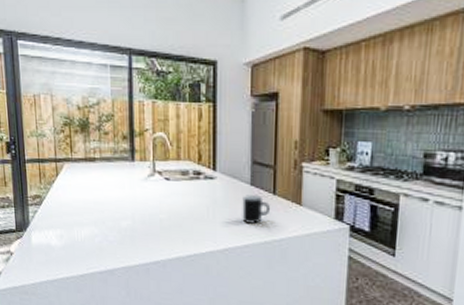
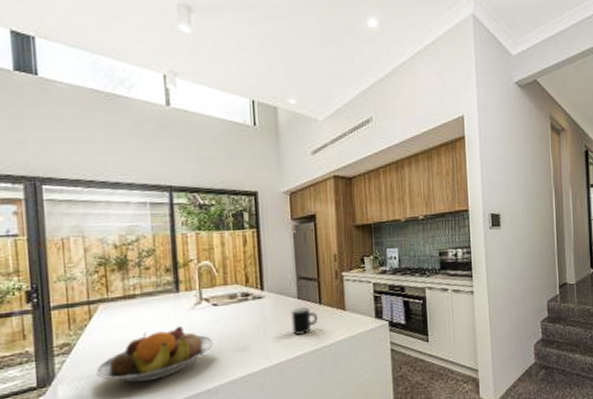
fruit bowl: none [61,194,164,243] -> present [95,325,213,383]

